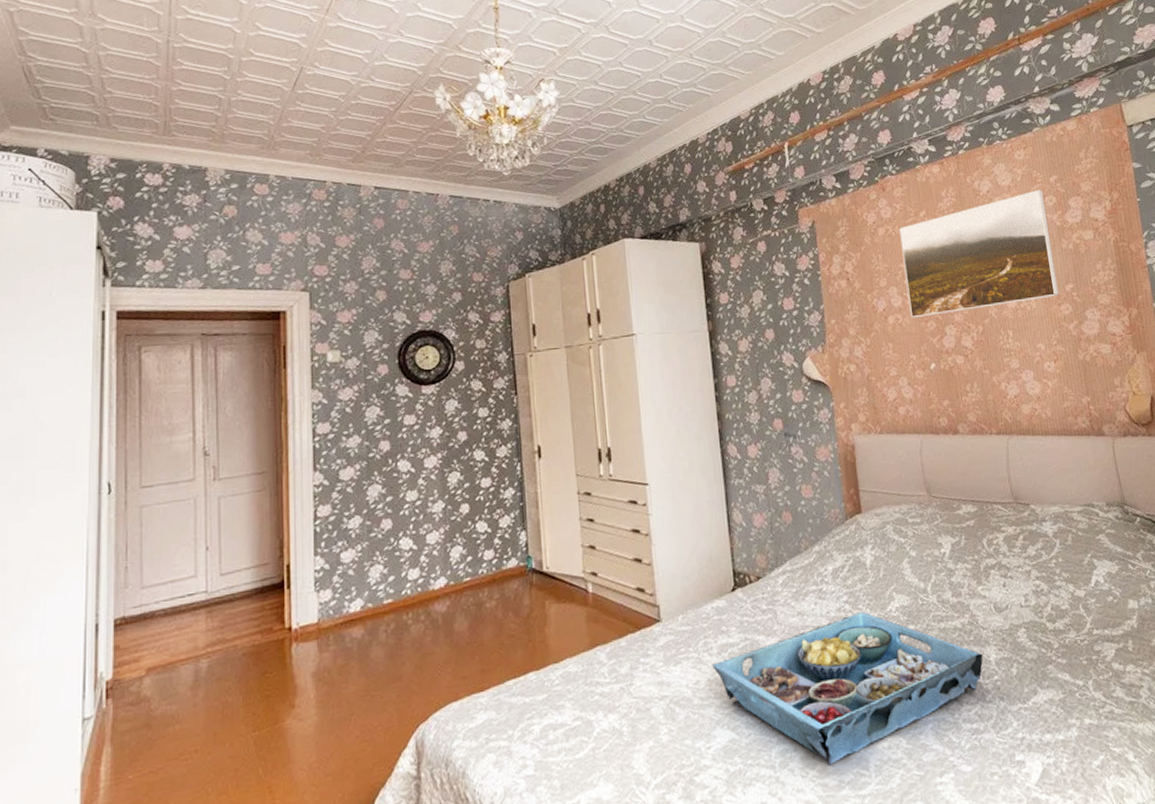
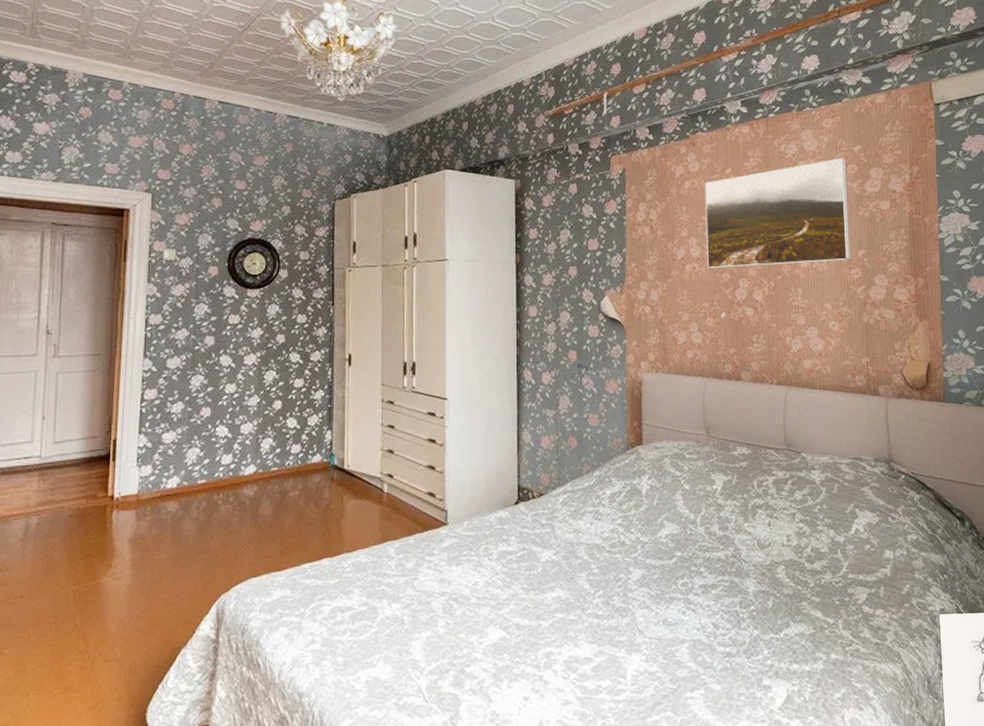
serving tray: present [712,611,984,765] -> none [491,534,743,670]

